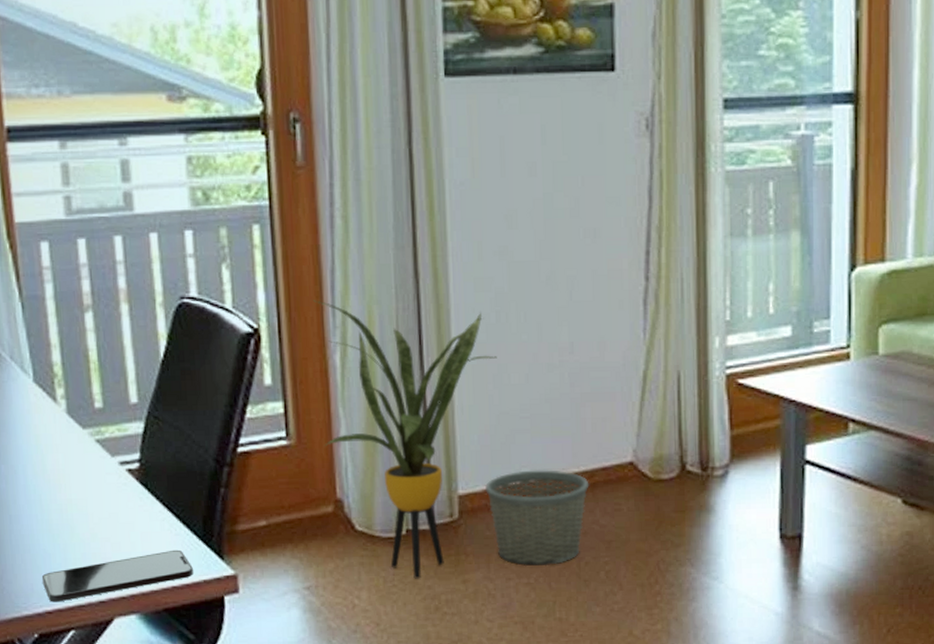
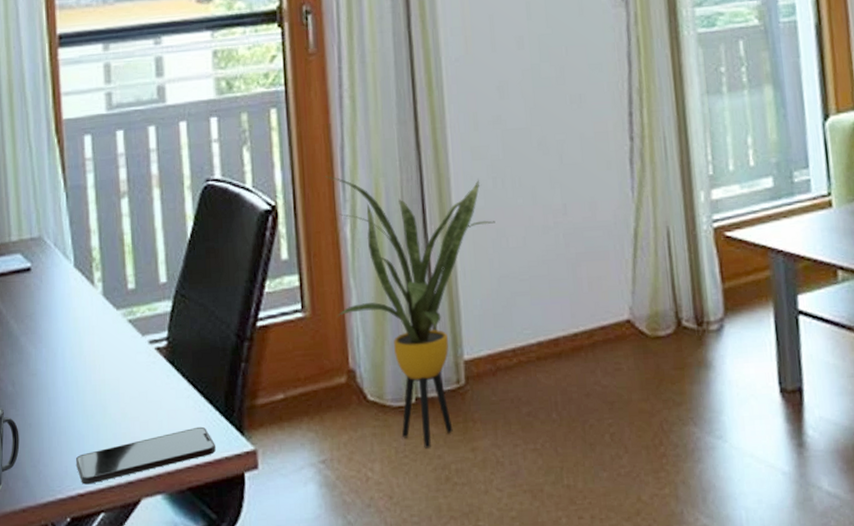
basket: present [485,470,589,567] -> none [489,331,589,432]

